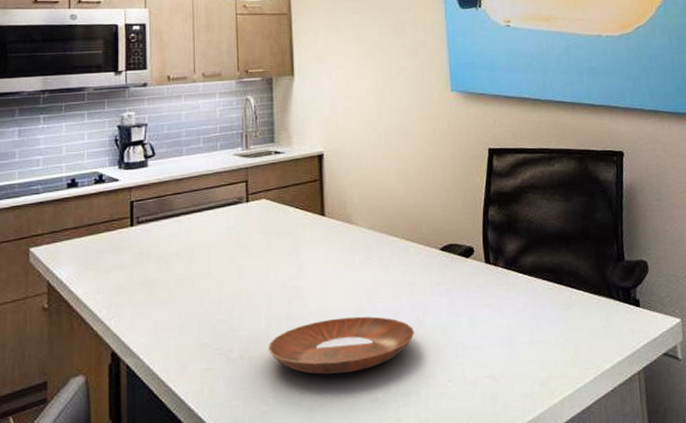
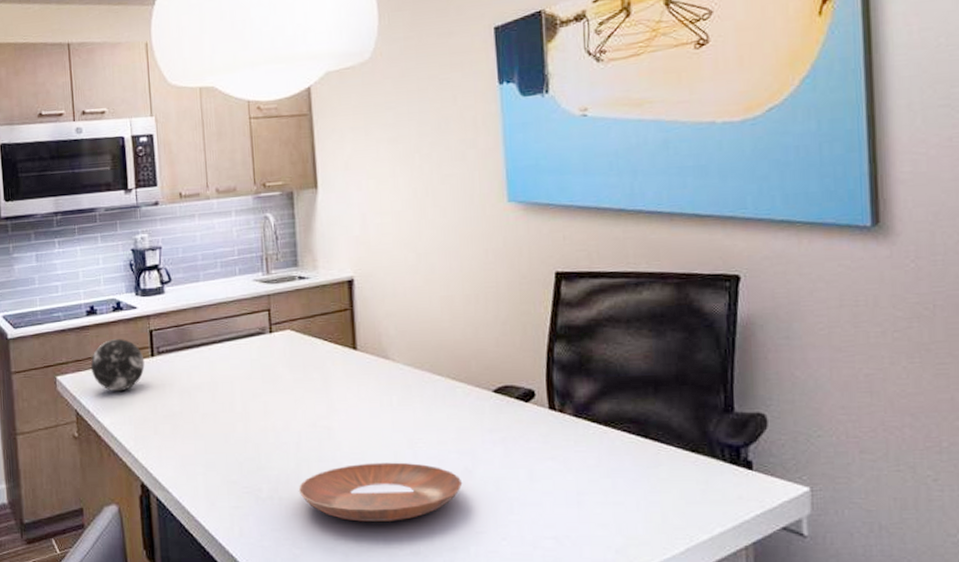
decorative orb: none [68,209,123,262] -> present [91,338,145,392]

